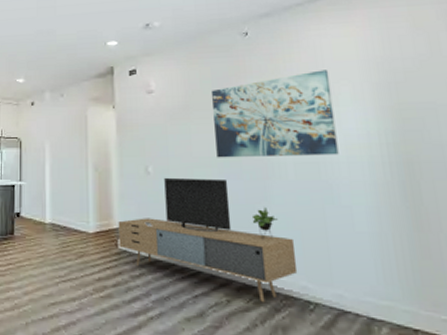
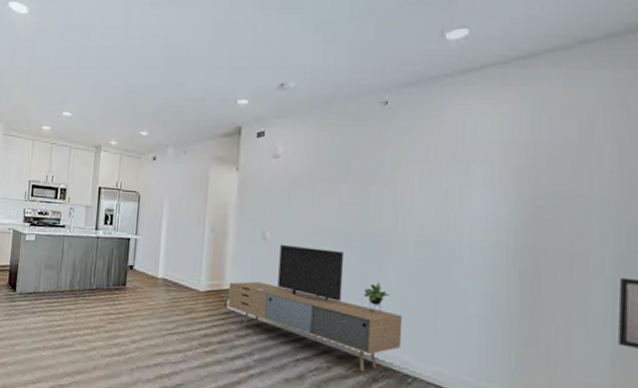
wall art: present [210,70,339,158] -> none [337,148,468,238]

